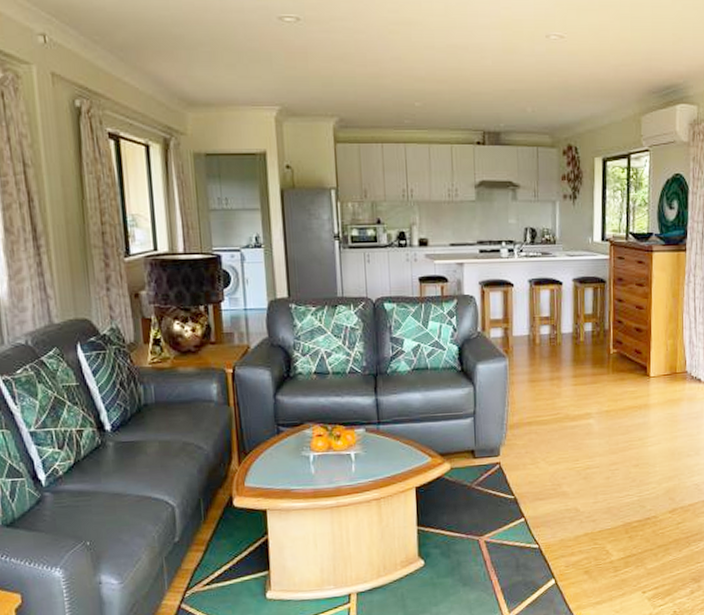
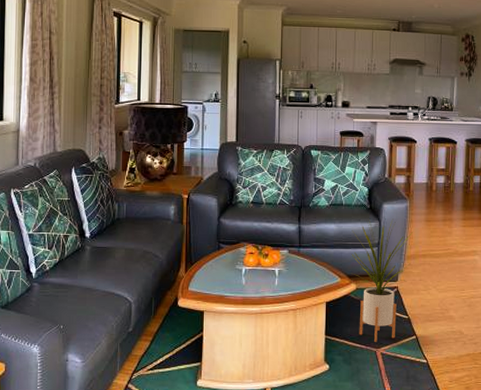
house plant: none [441,381,515,529] -> present [351,219,413,342]

